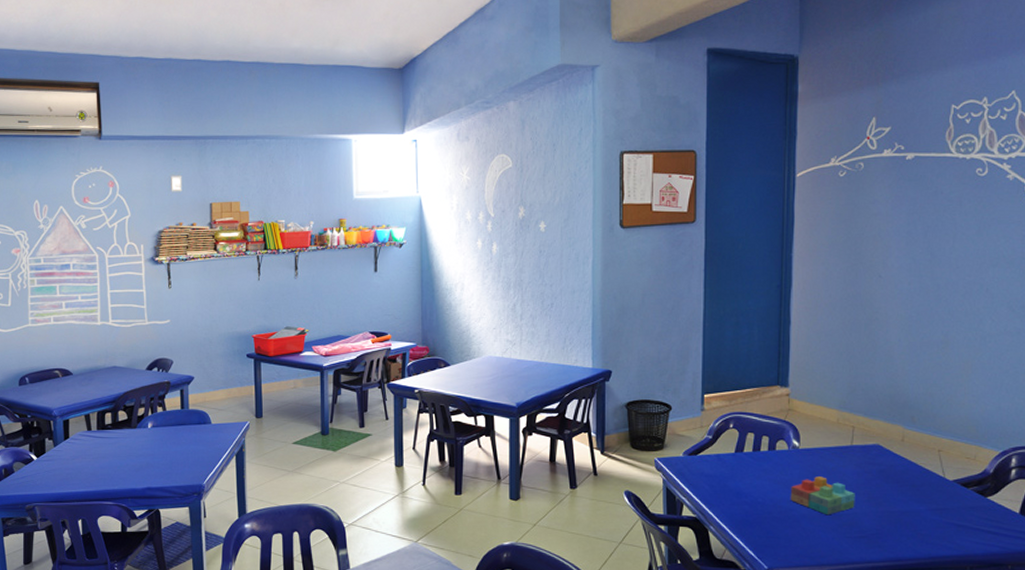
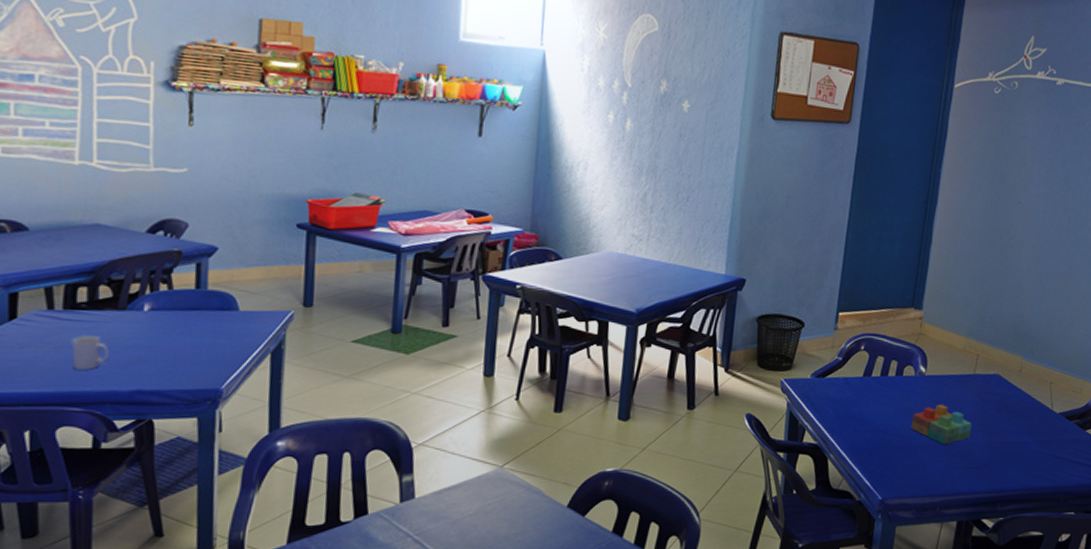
cup: none [104,448,128,474] -> present [71,335,109,370]

